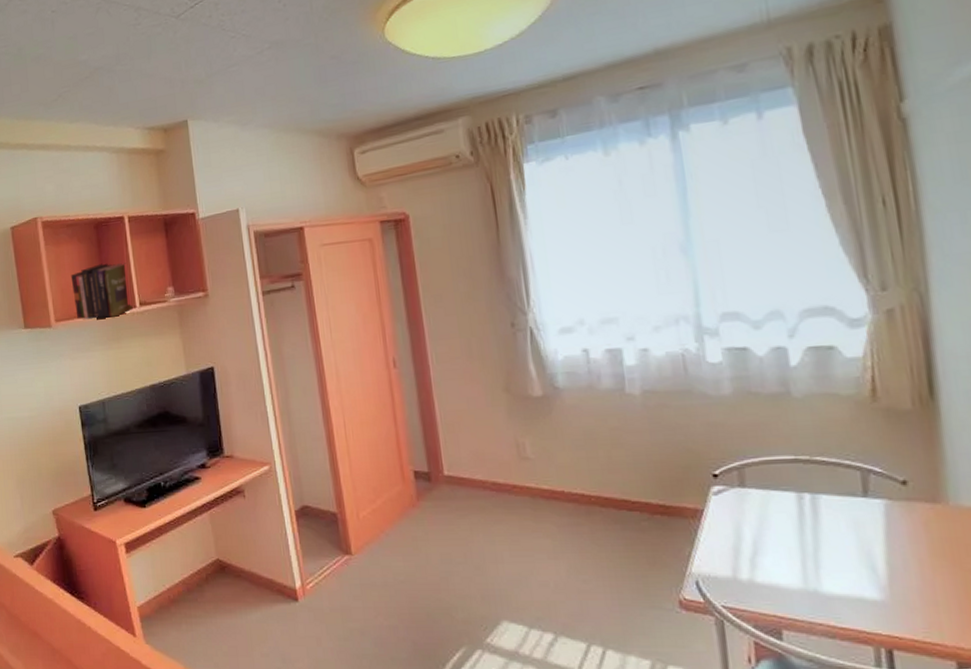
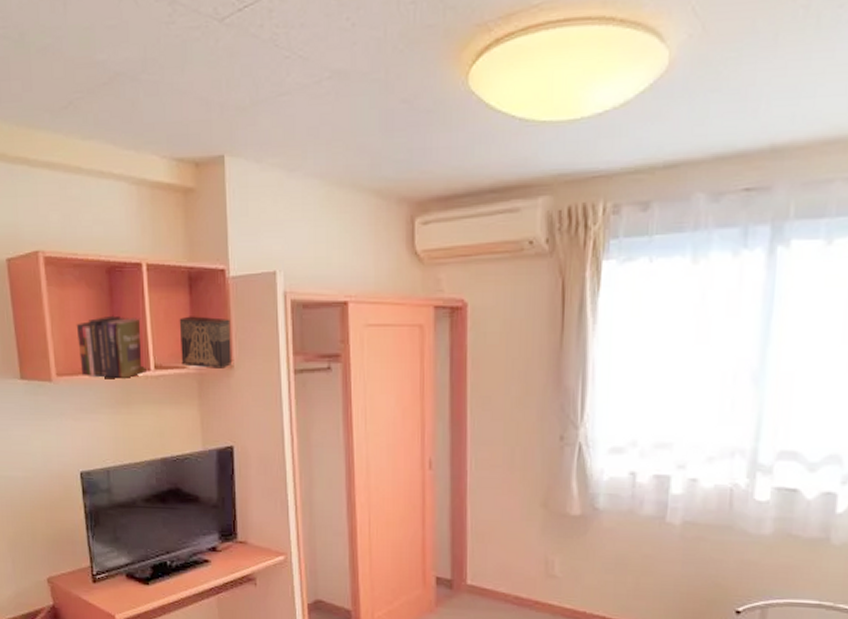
decorative box: none [158,254,206,300] -> present [179,316,231,369]

